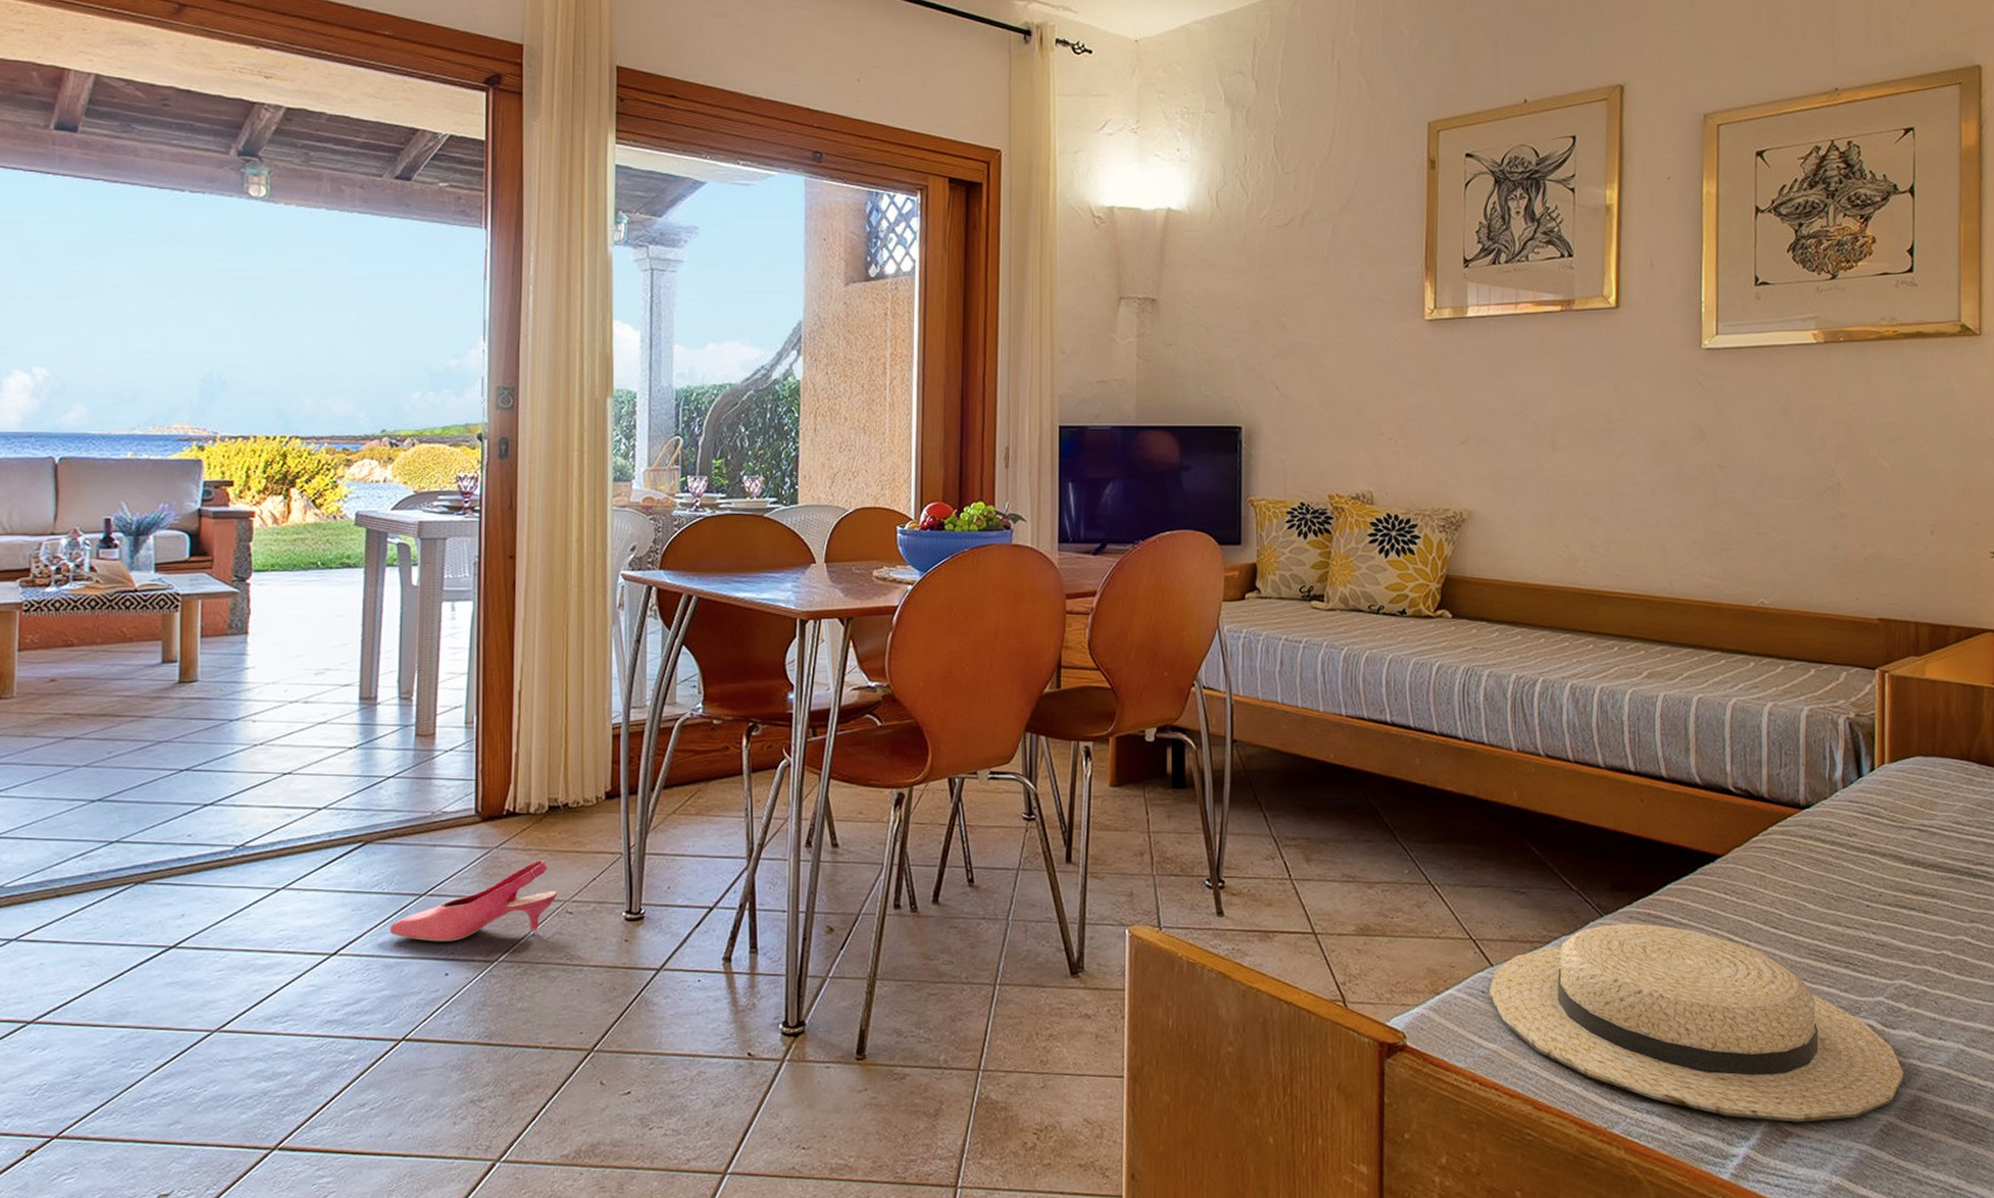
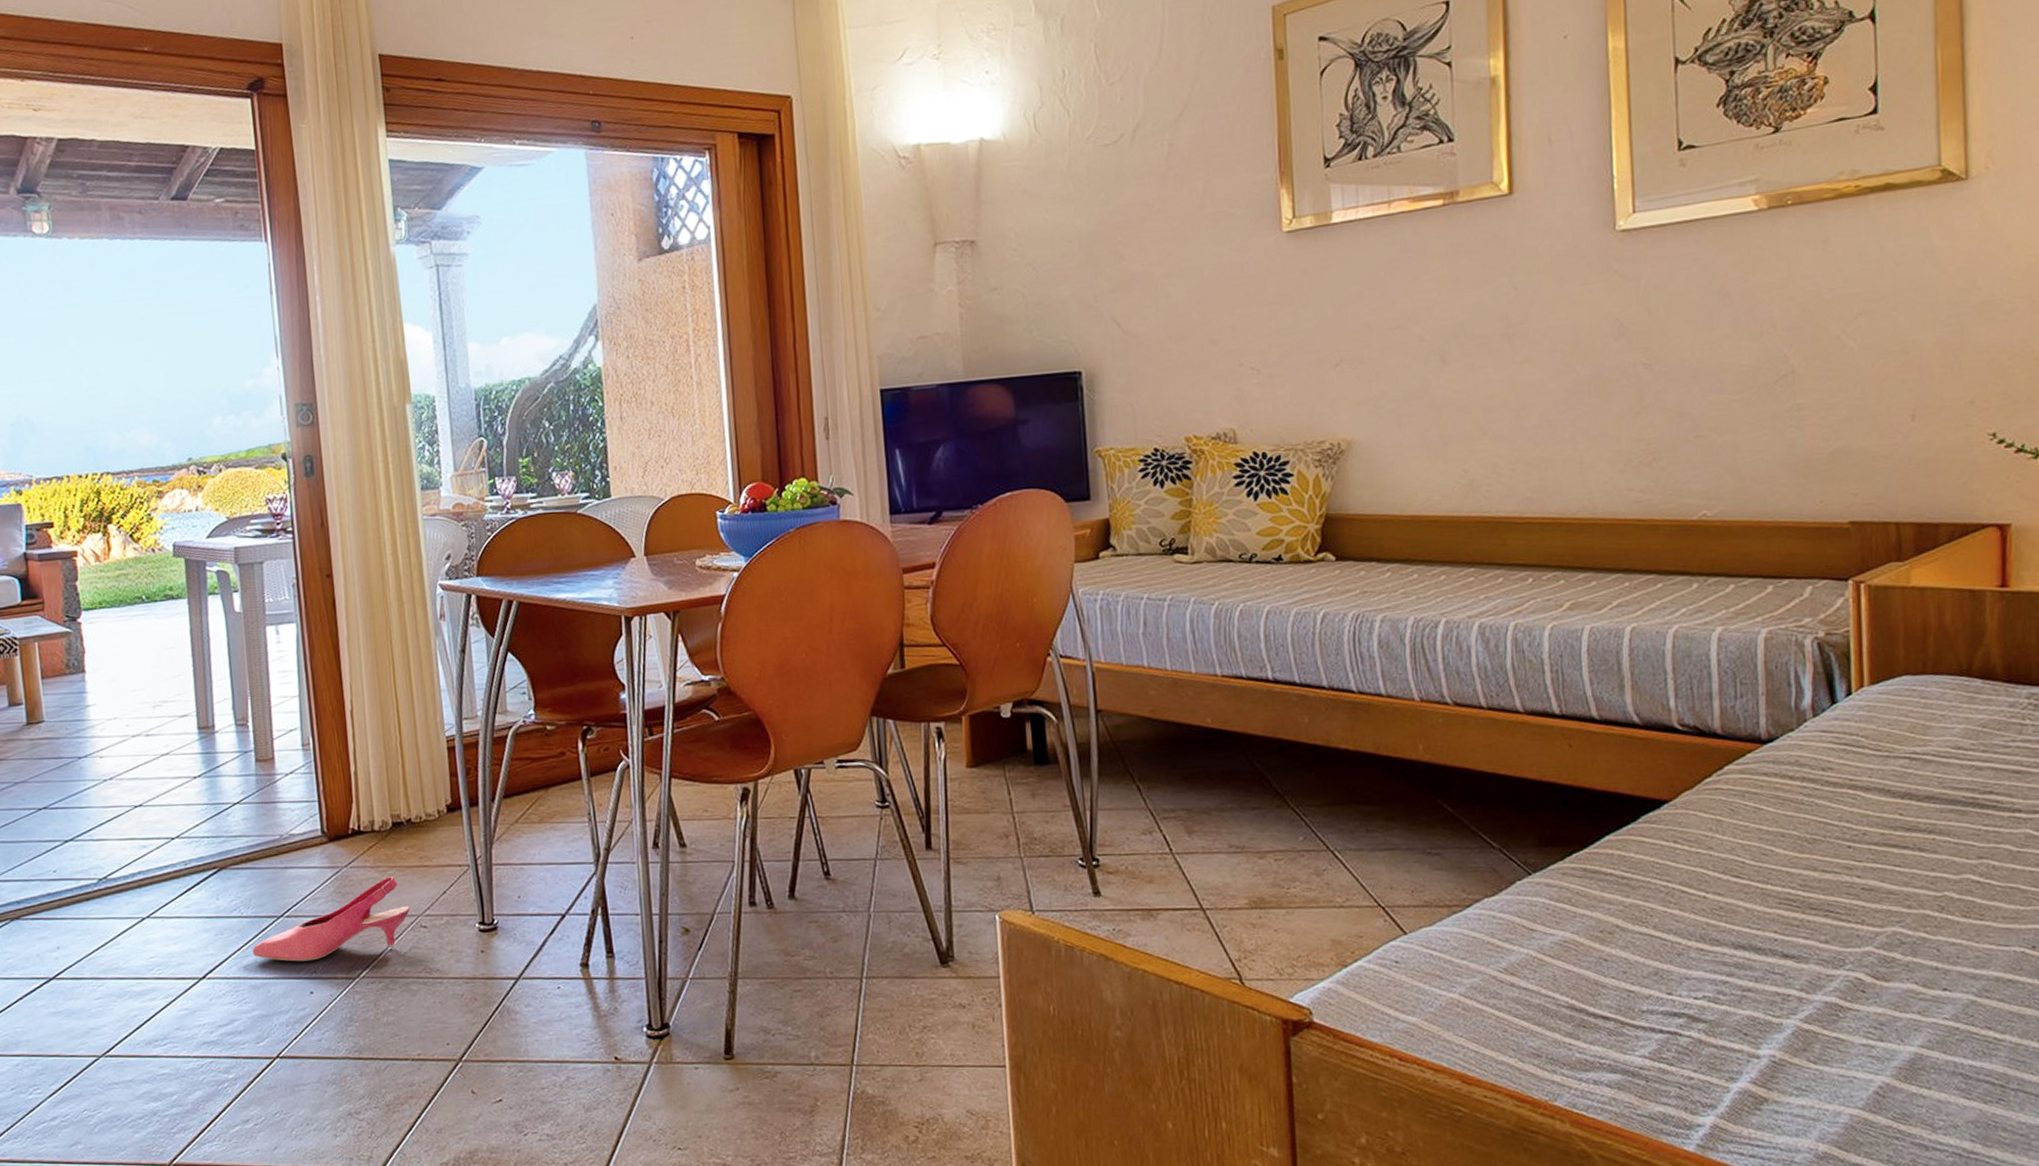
sunhat: present [1489,923,1904,1122] -> none [1403,880,1902,1088]

